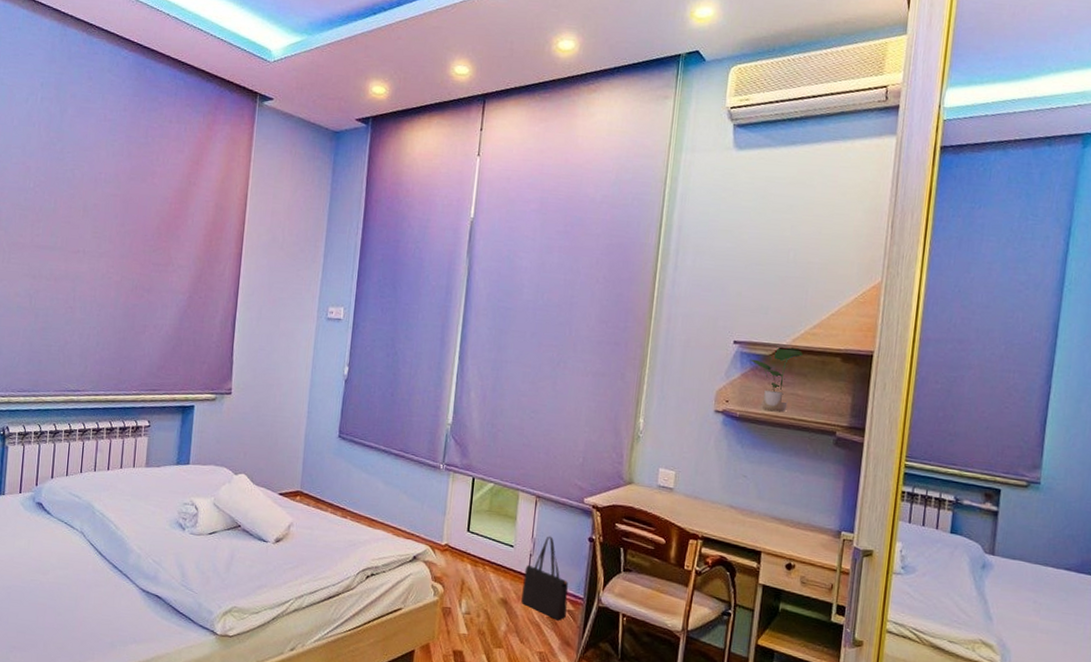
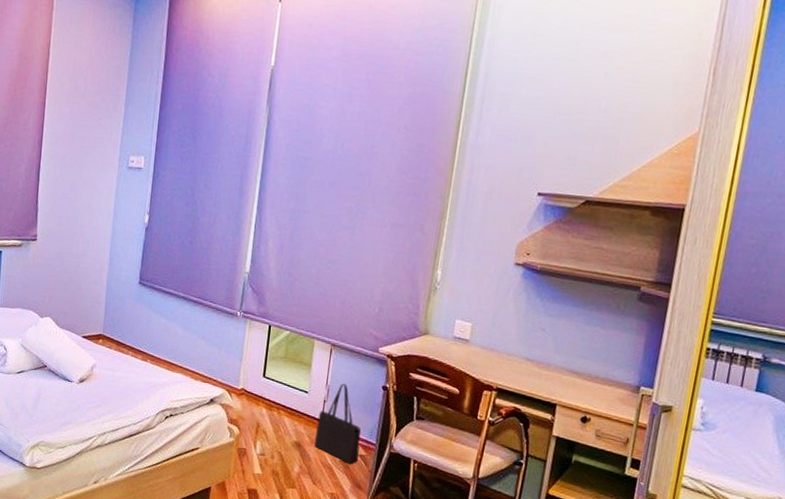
potted plant: present [750,346,804,412] -> none [554,198,611,265]

